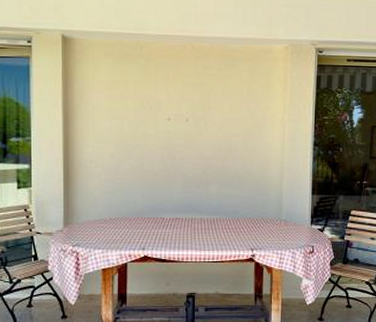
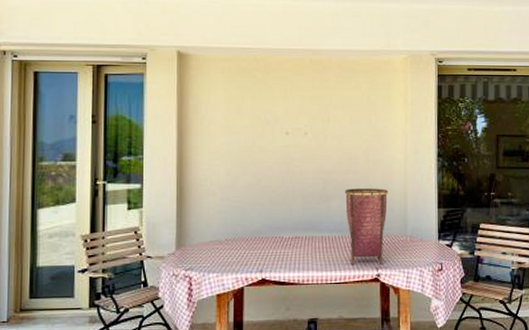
woven basket: none [223,174,265,246] -> present [344,188,389,266]

